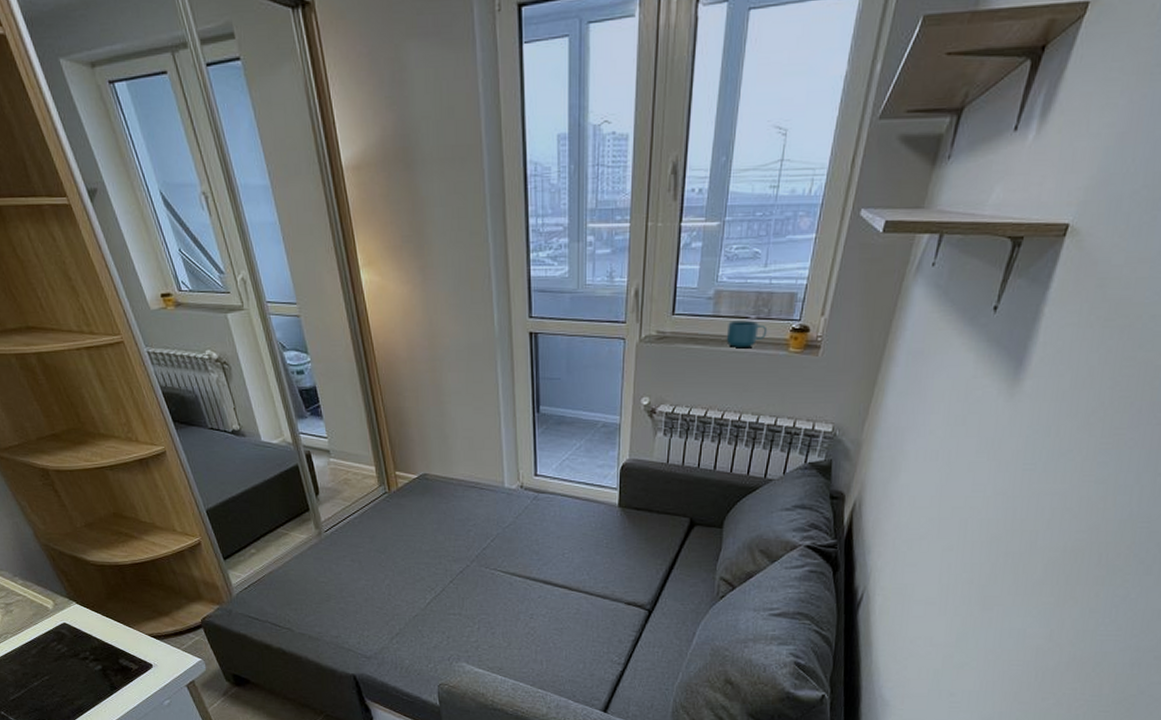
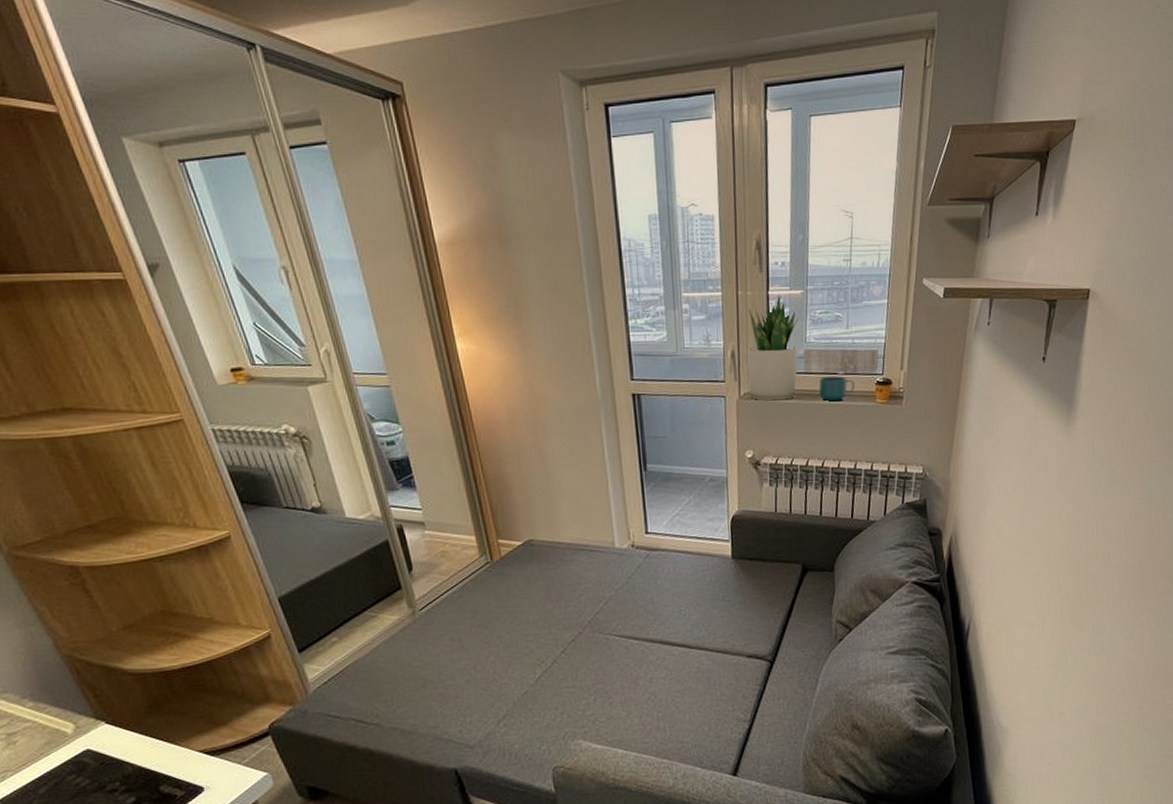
planter: none [650,226,711,345] -> present [746,294,798,401]

